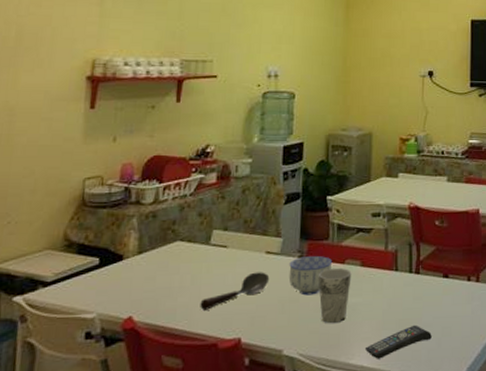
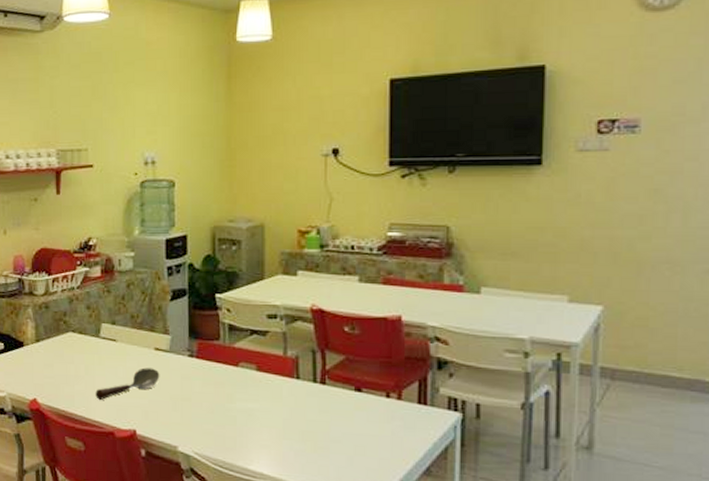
bowl: present [288,255,333,296] -> none [179,355,225,396]
cup: present [319,267,352,324] -> none [211,370,247,427]
remote control: present [364,324,432,359] -> none [264,438,342,469]

